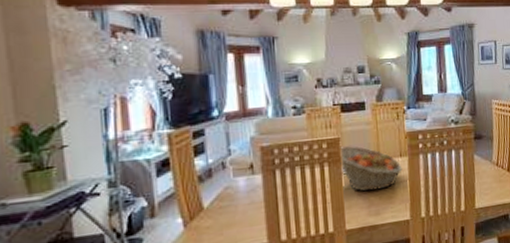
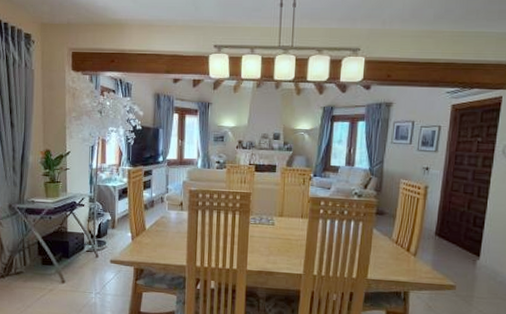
fruit basket: present [340,146,403,192] -> none [249,201,302,243]

